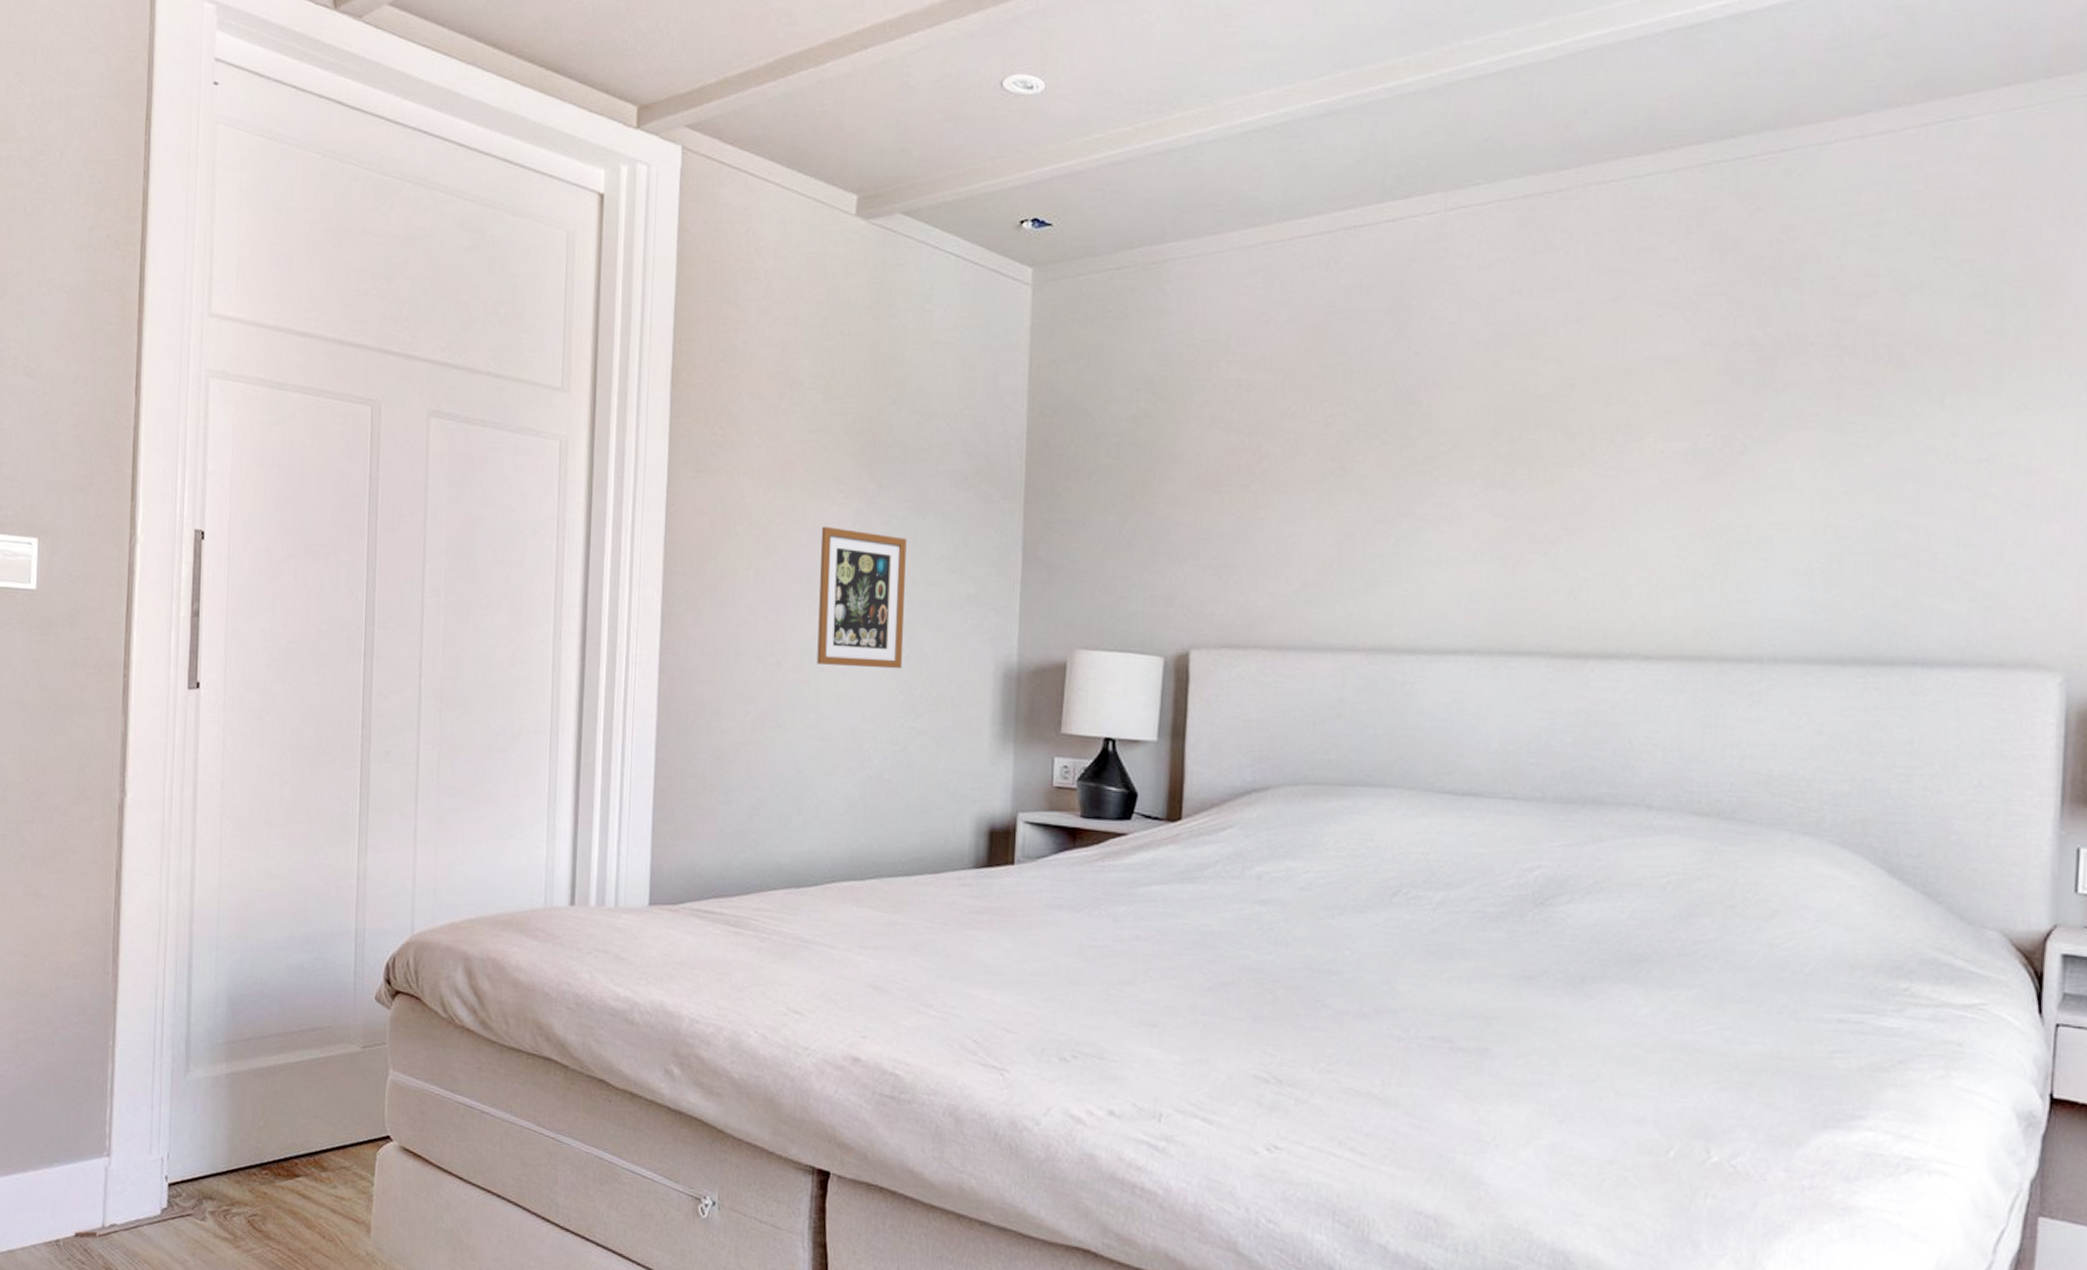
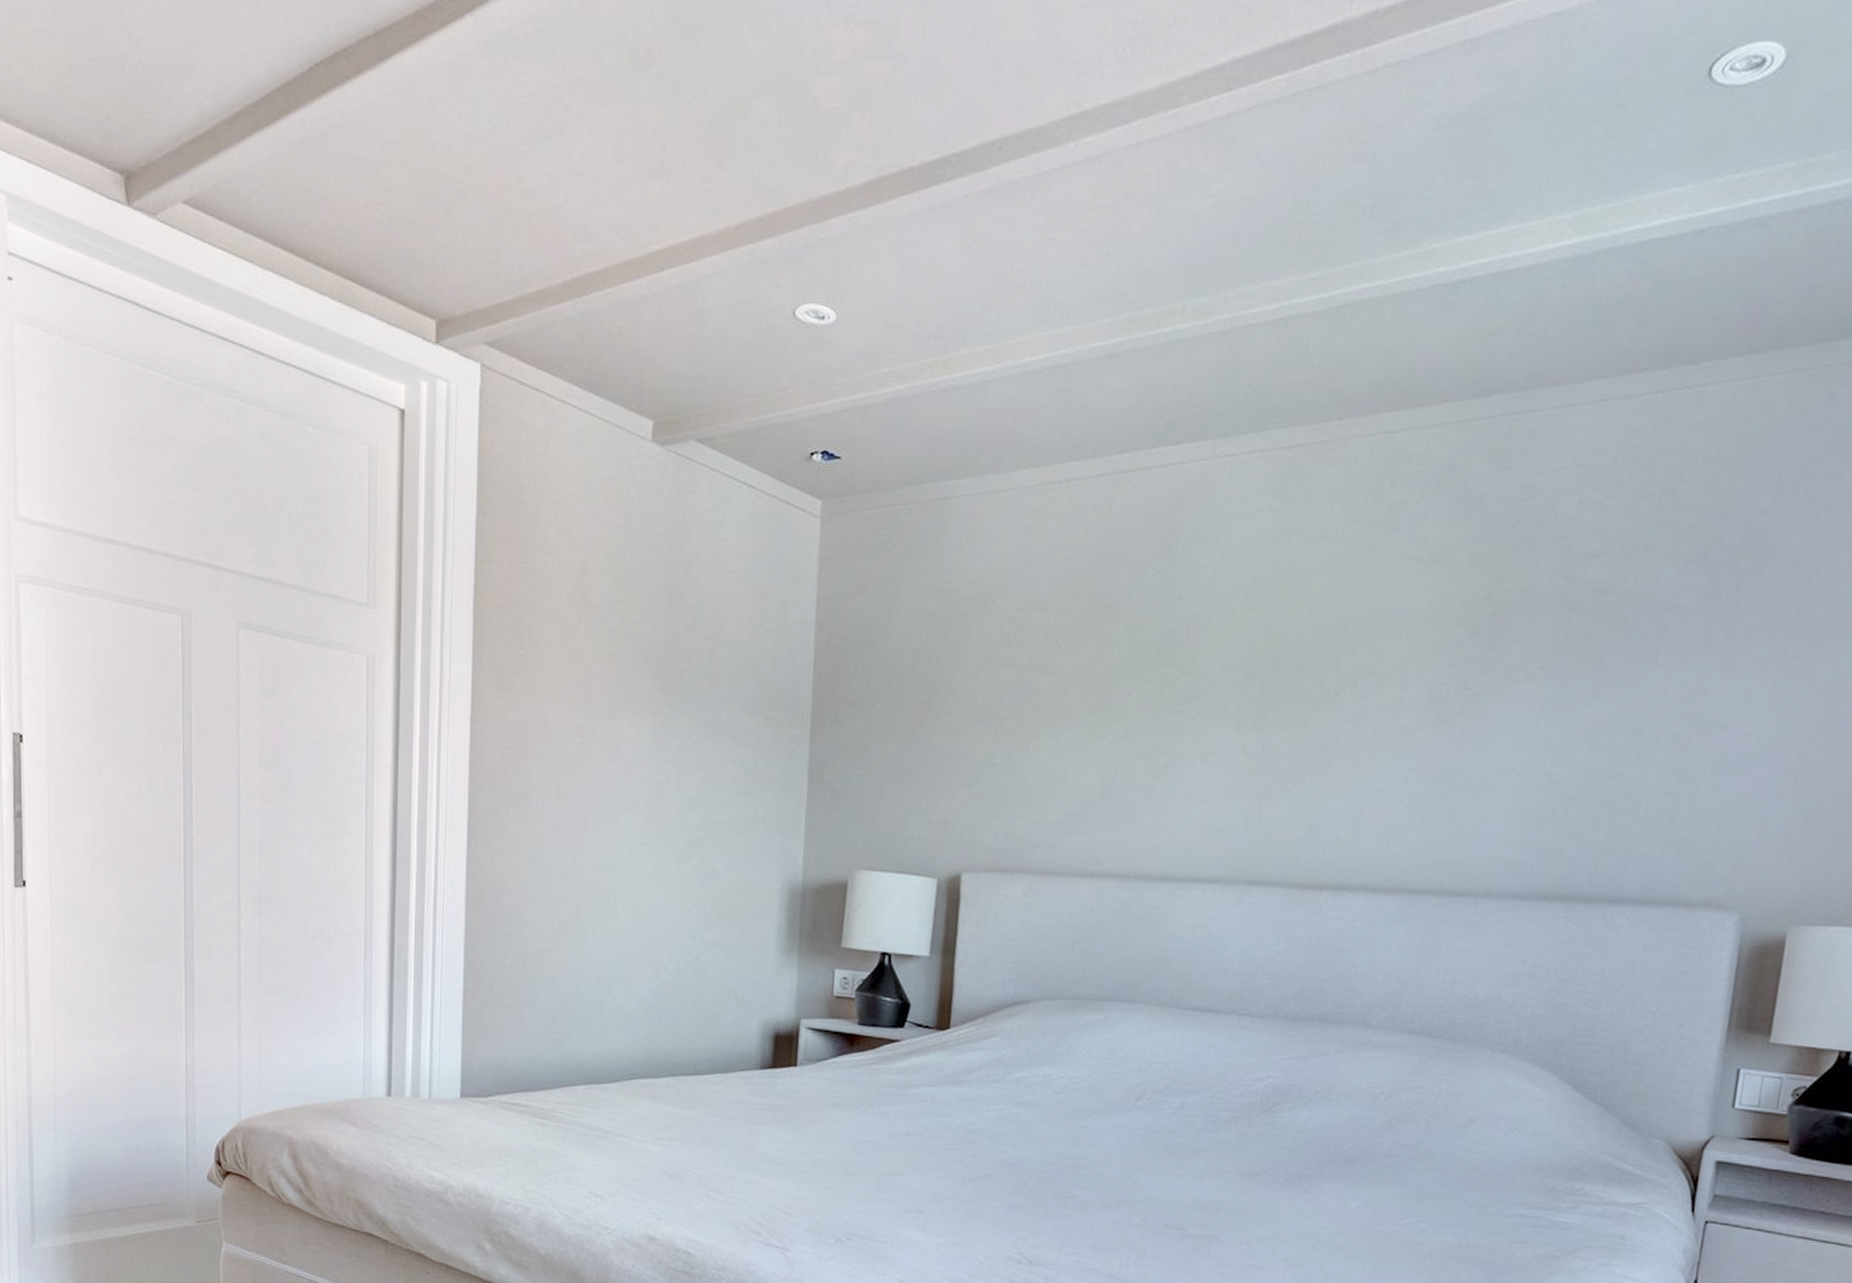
picture frame: present [817,526,907,669] -> none [615,746,700,884]

